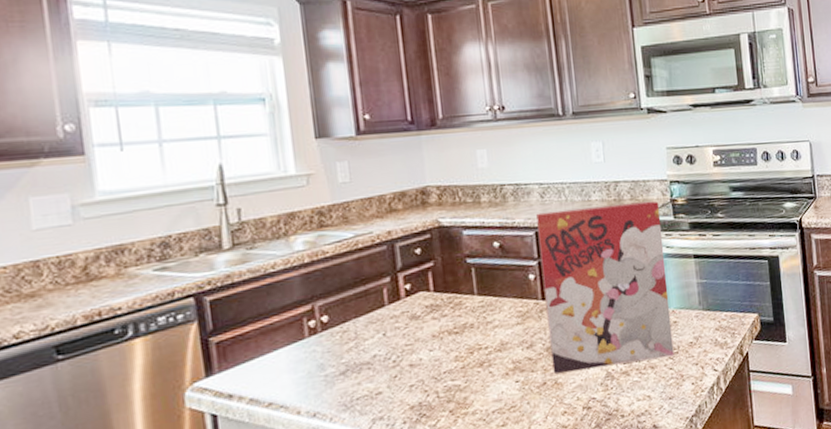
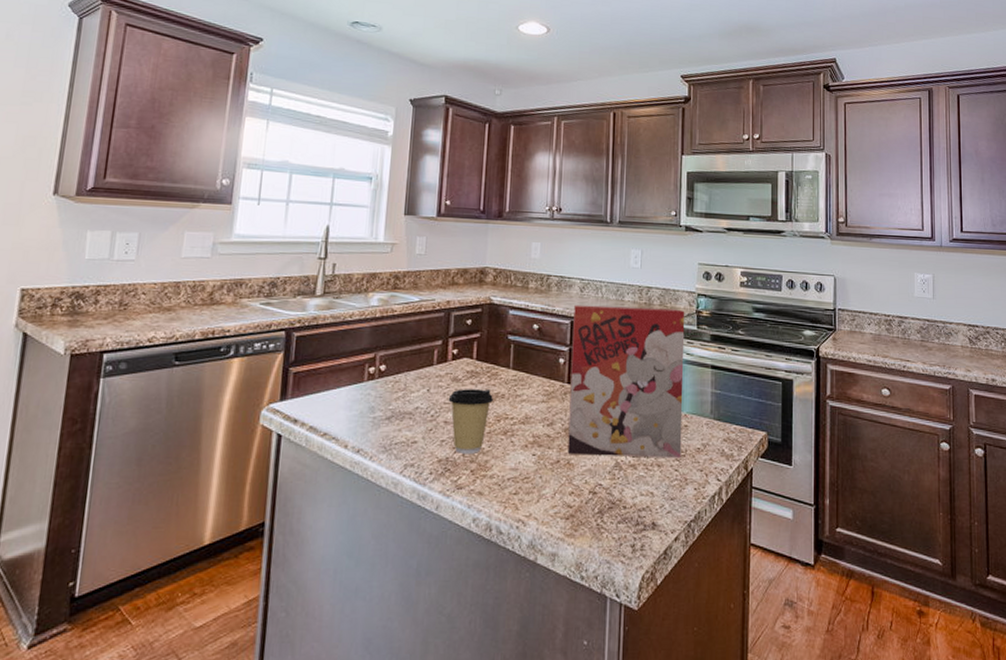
coffee cup: none [409,321,463,396] -> present [448,389,494,454]

